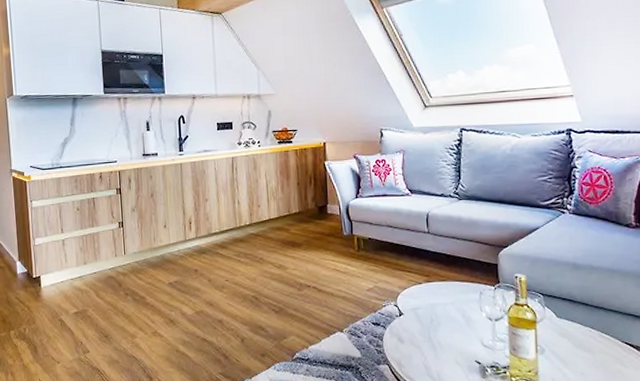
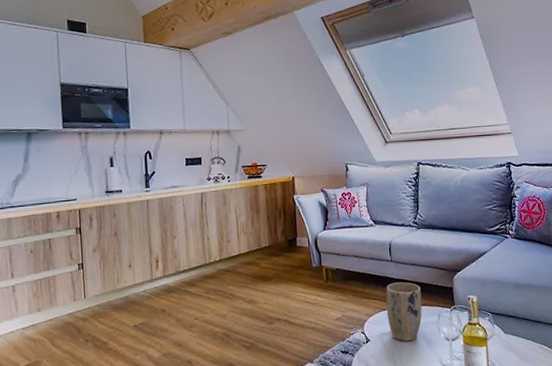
plant pot: none [422,256,462,318] -> present [386,282,422,342]

